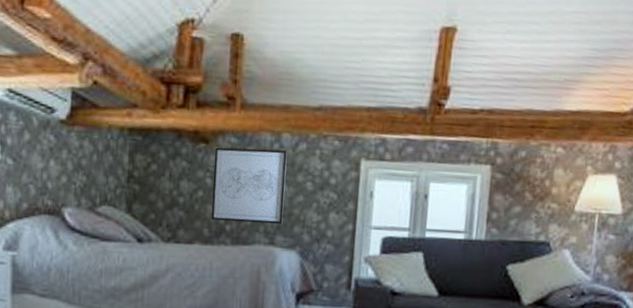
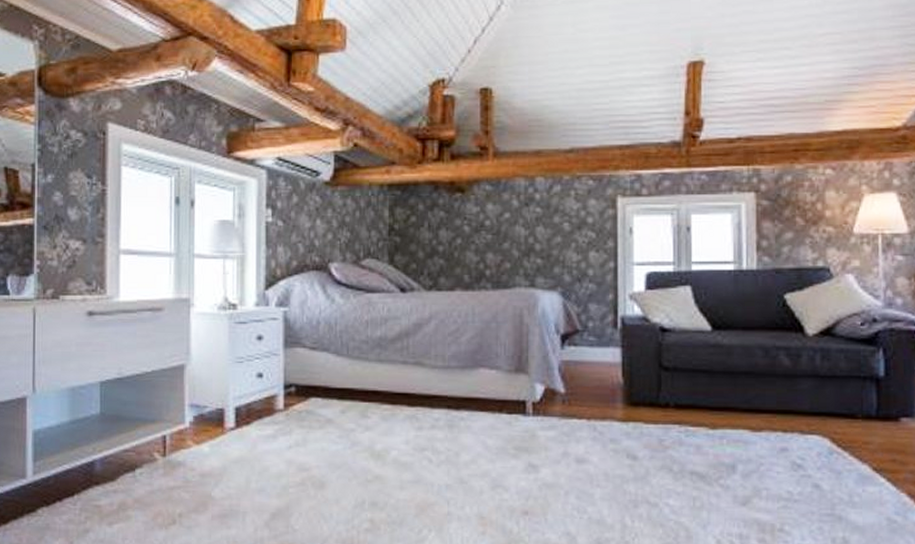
wall art: present [211,147,287,225] -> none [470,194,542,266]

